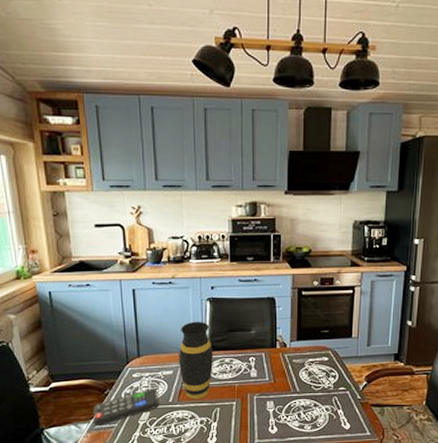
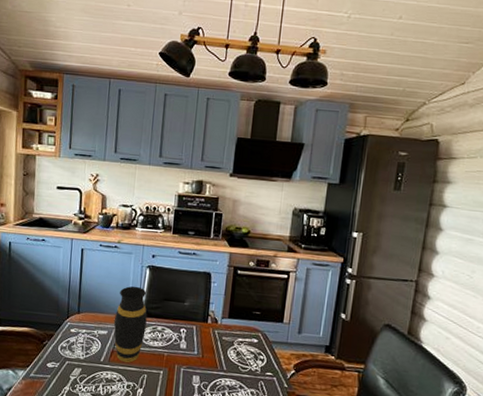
remote control: present [93,389,159,427] -> none [29,345,91,375]

